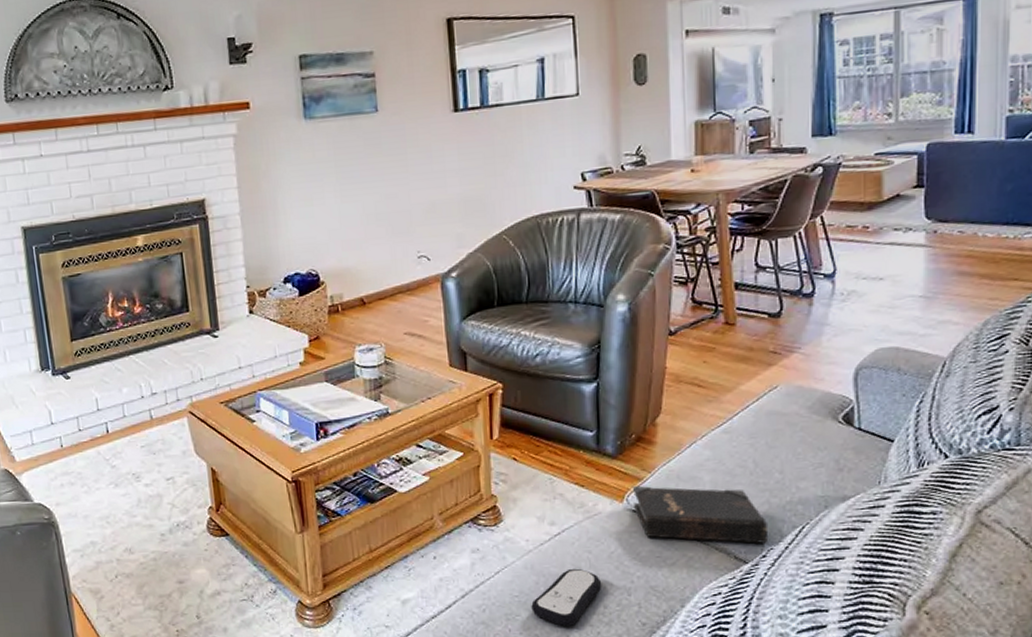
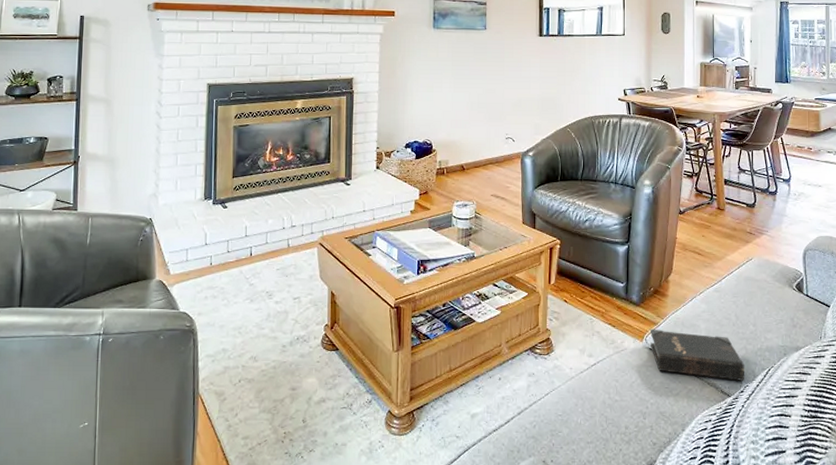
remote control: present [531,568,602,626] -> none [571,394,625,443]

